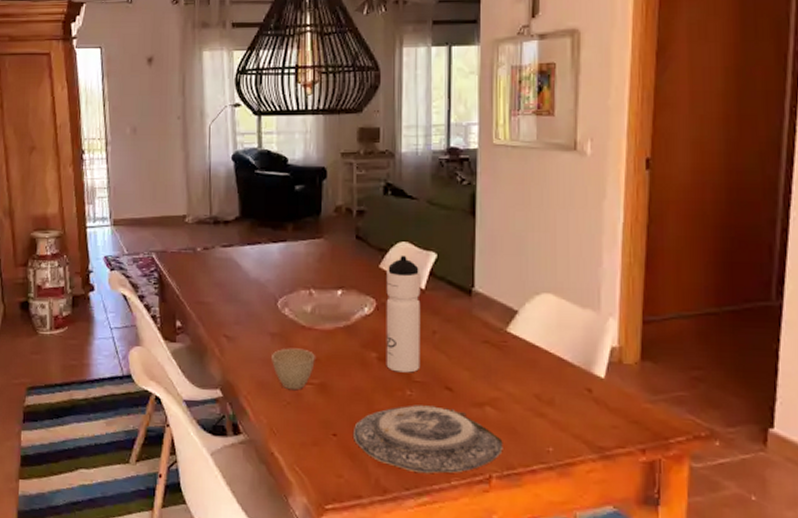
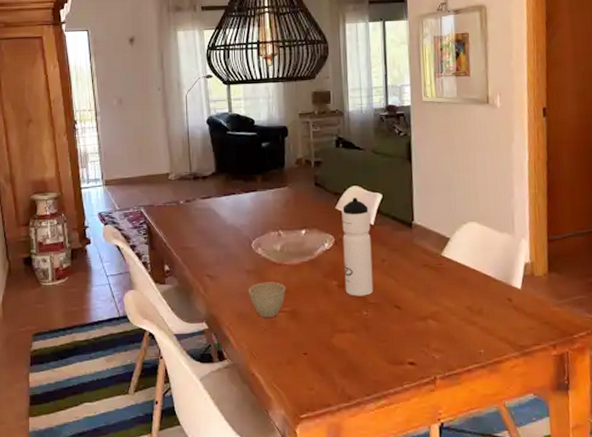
plate: present [354,405,503,474] -> none [321,322,444,381]

